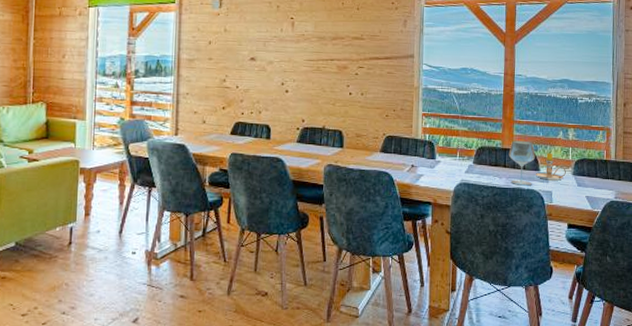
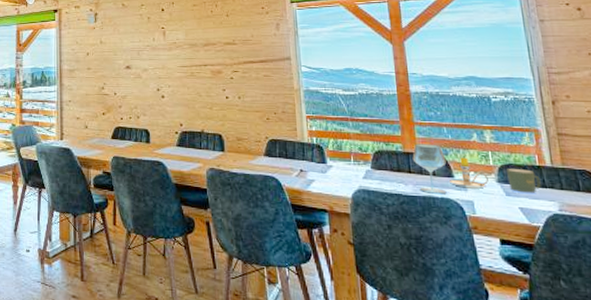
mug: none [581,163,605,185] -> present [506,169,541,194]

